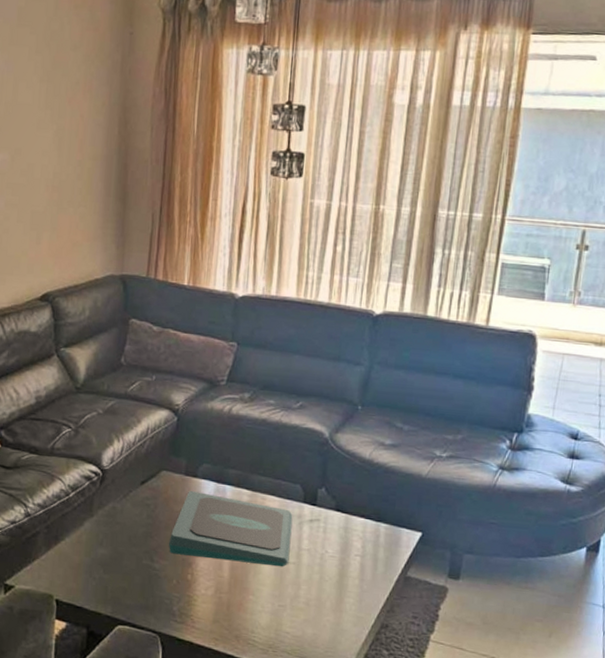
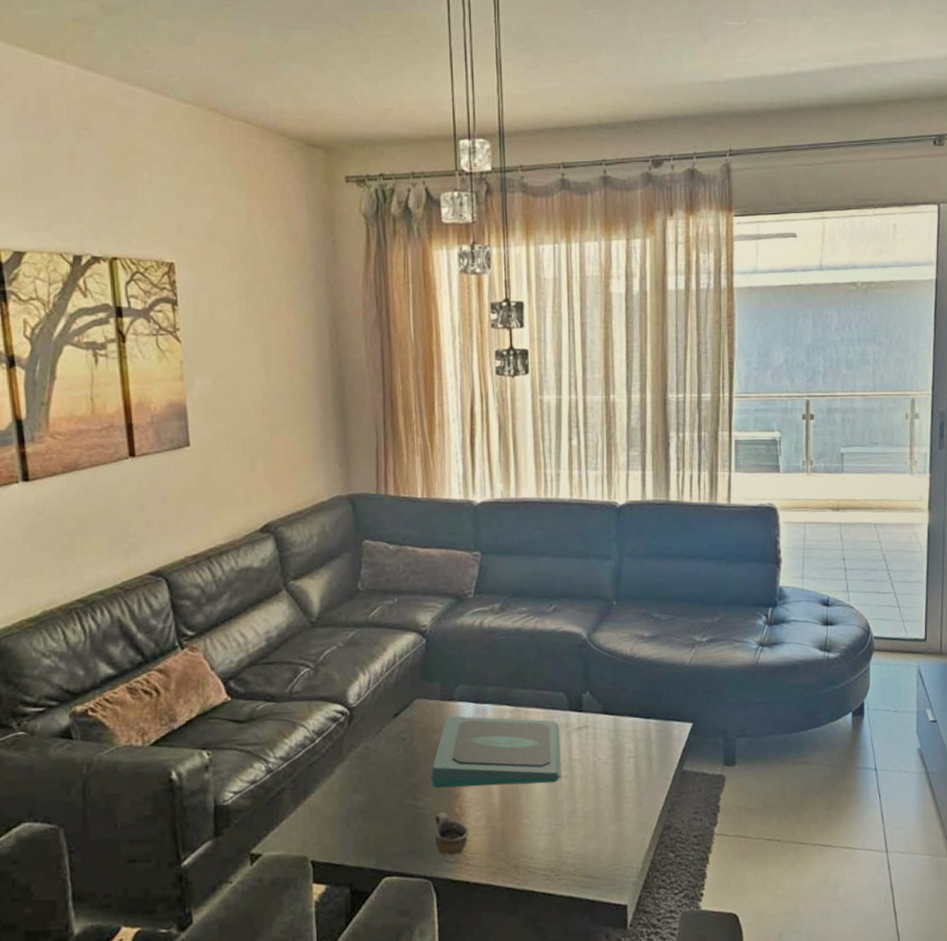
cup: none [166,576,198,617] -> present [434,812,469,855]

